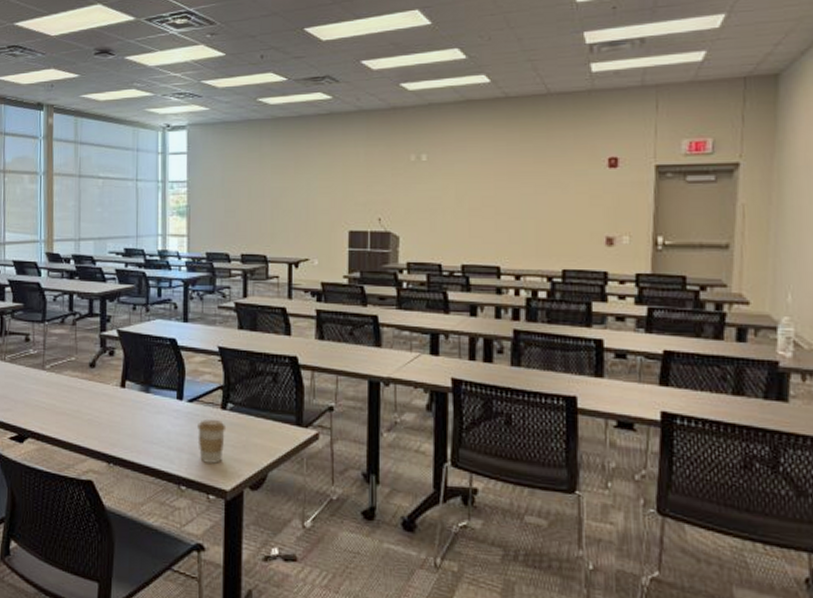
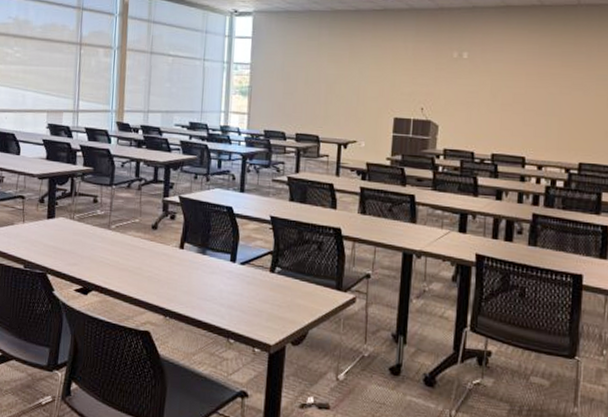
coffee cup: present [197,420,227,464] -> none [247,281,274,321]

